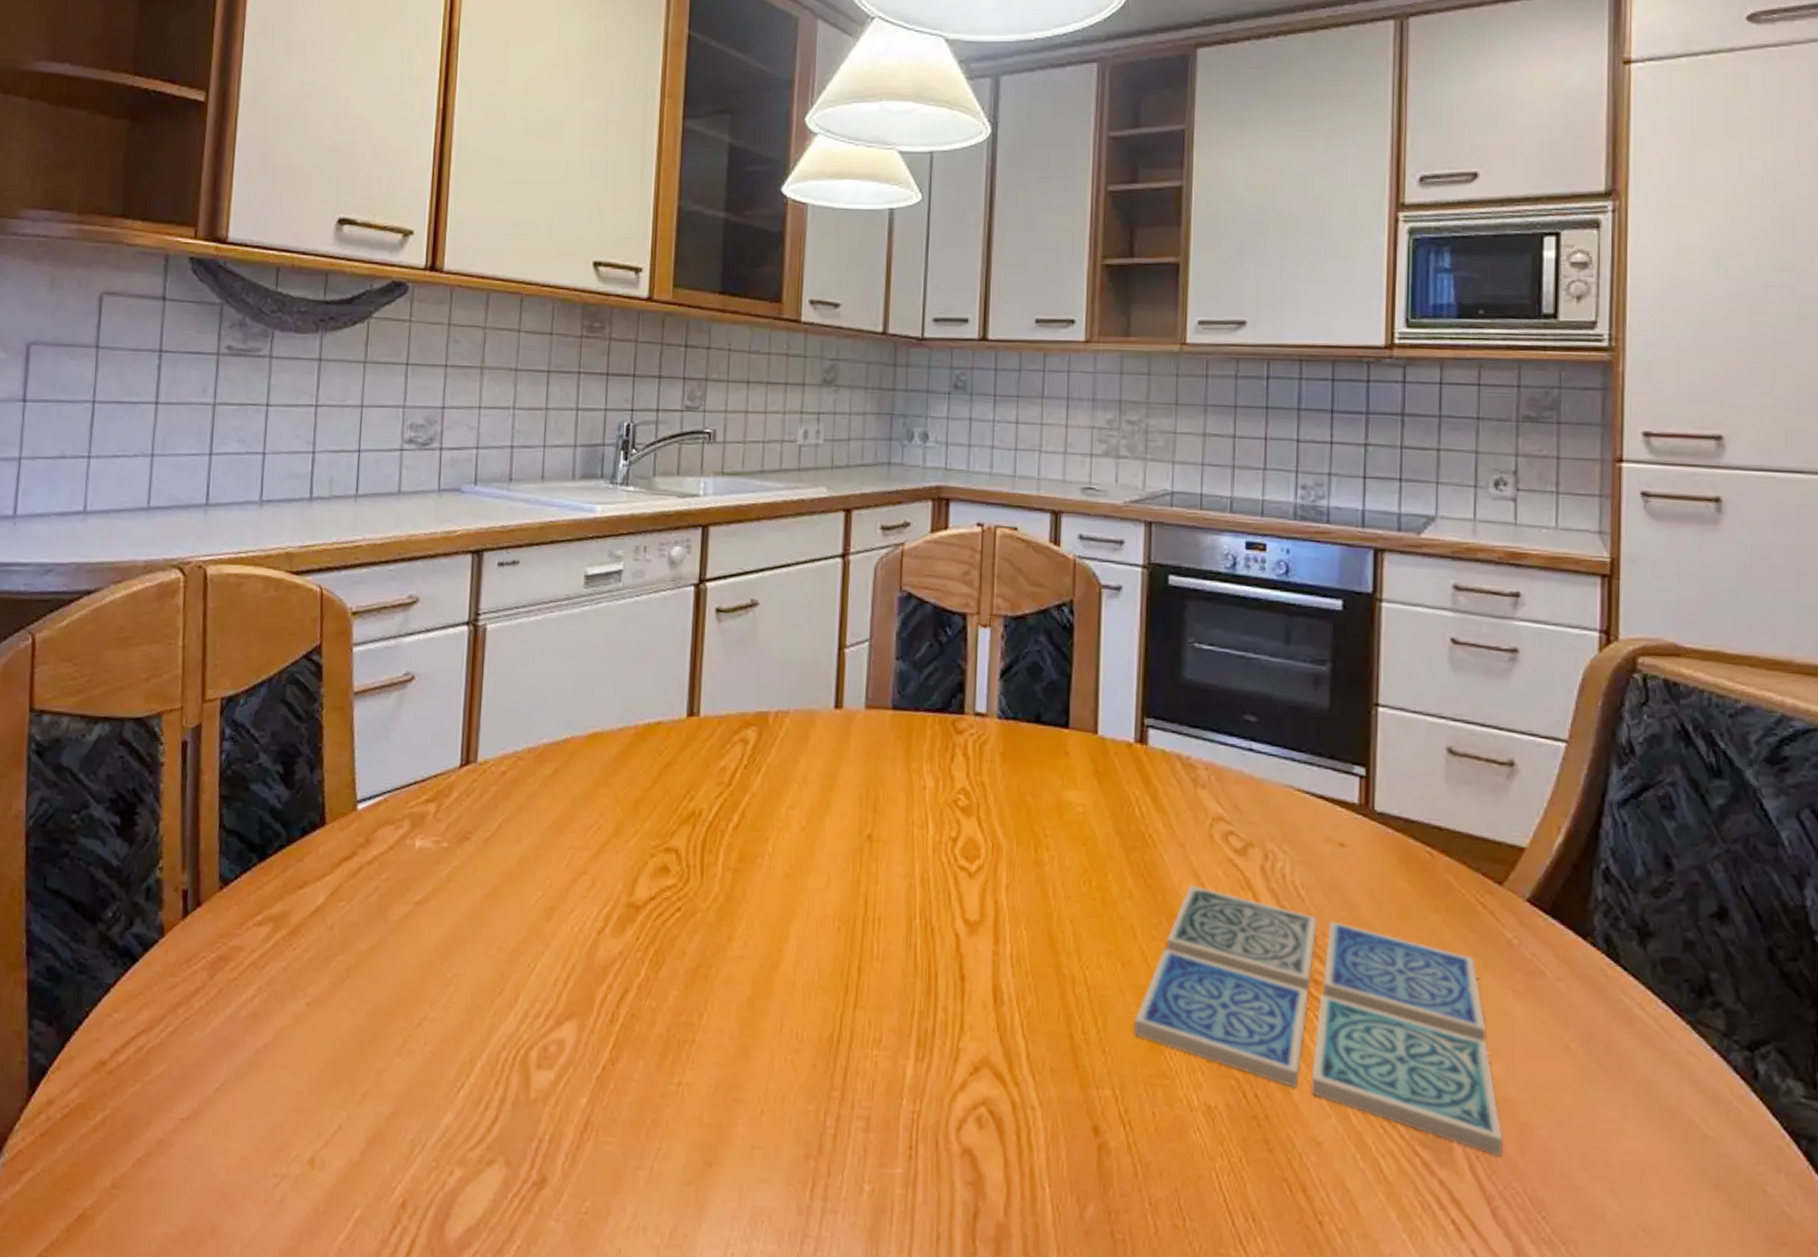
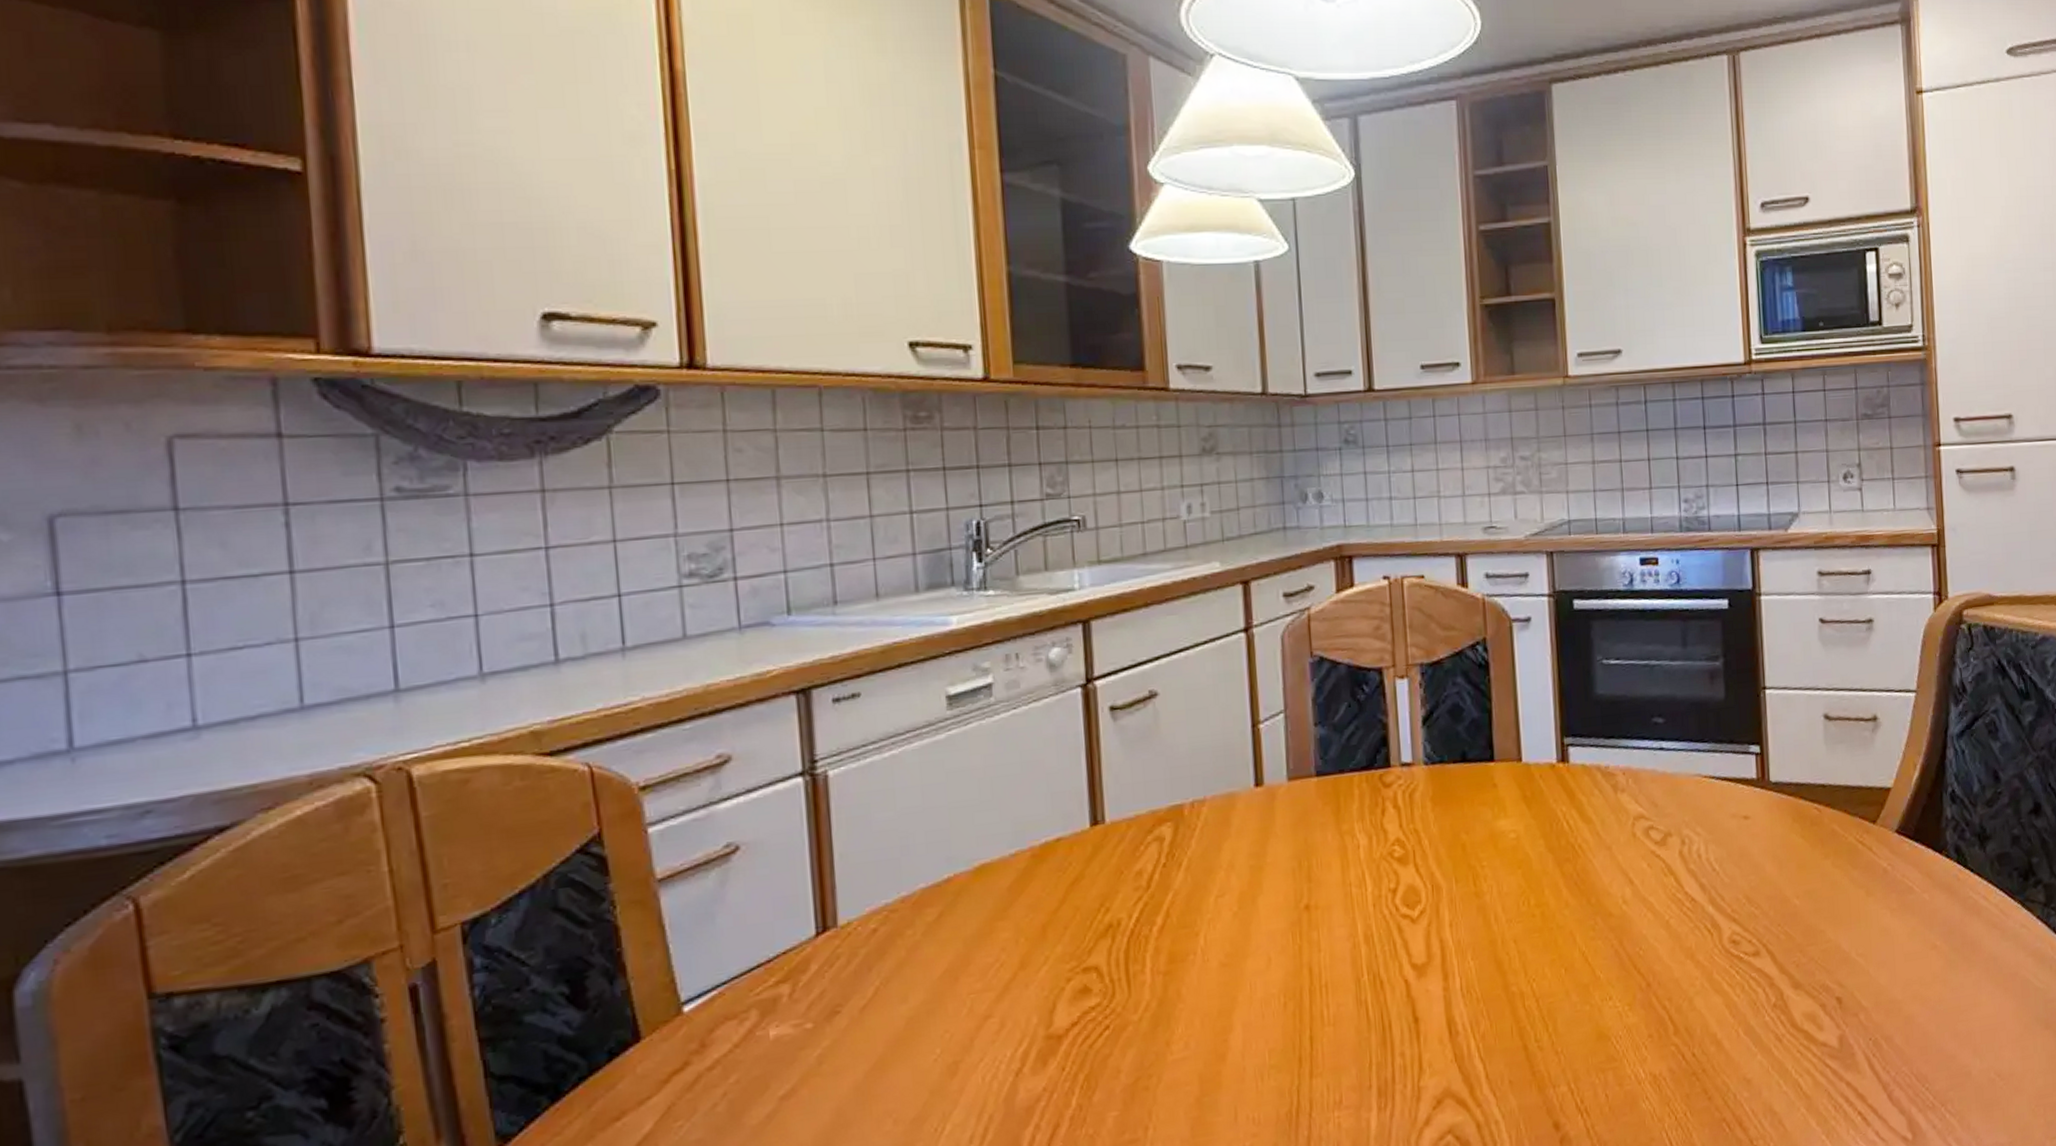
drink coaster: present [1134,884,1504,1156] -> none [1582,881,1894,1050]

